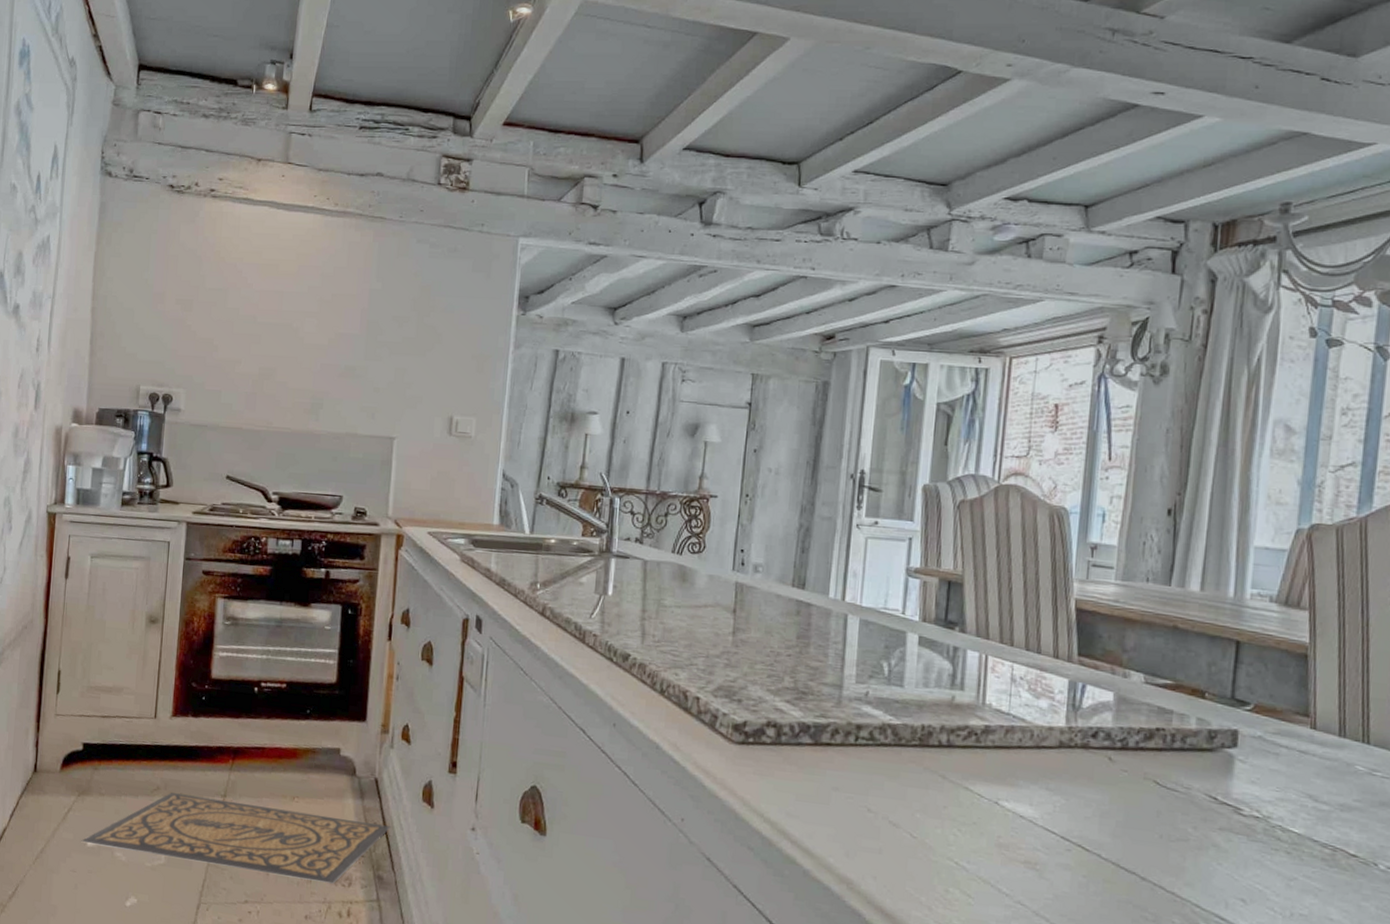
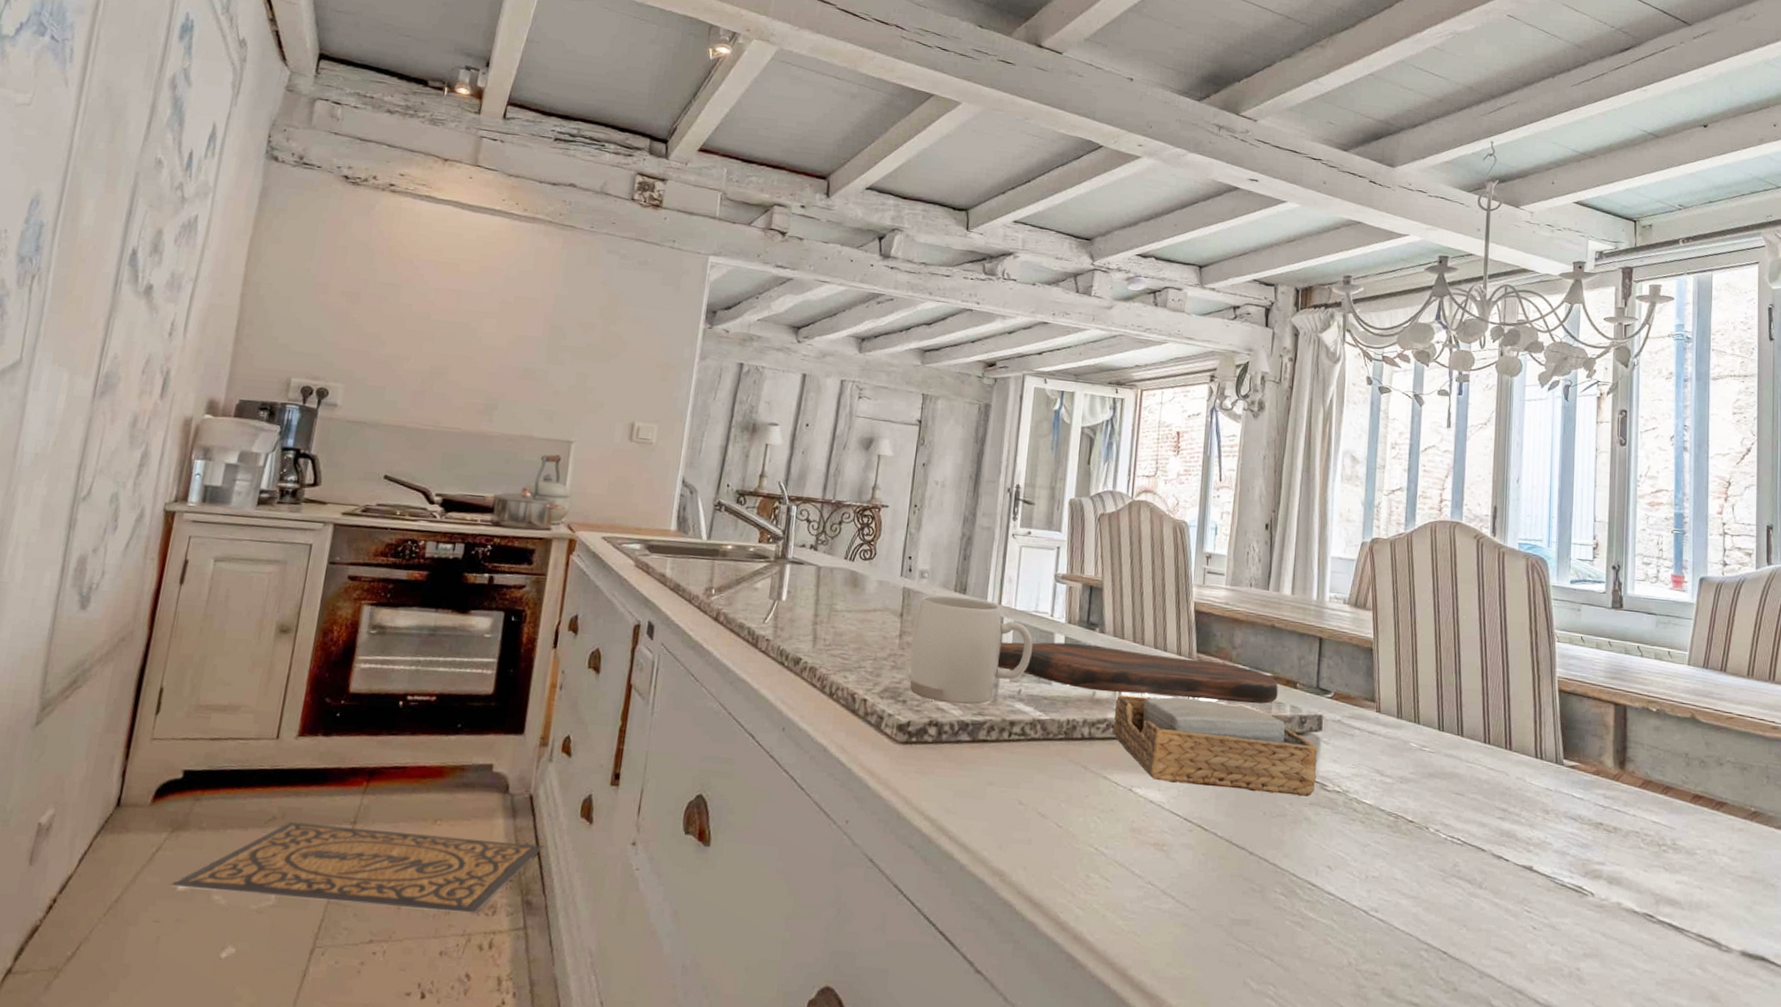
cooking pot: none [315,483,391,527] -> present [483,486,565,532]
kettle: none [349,451,397,521] -> present [520,454,572,525]
mug: none [745,590,882,706] -> present [909,595,1033,705]
cutting board: none [841,640,1181,715] -> present [997,641,1278,704]
napkin holder: none [975,700,1231,821] -> present [1113,695,1318,797]

